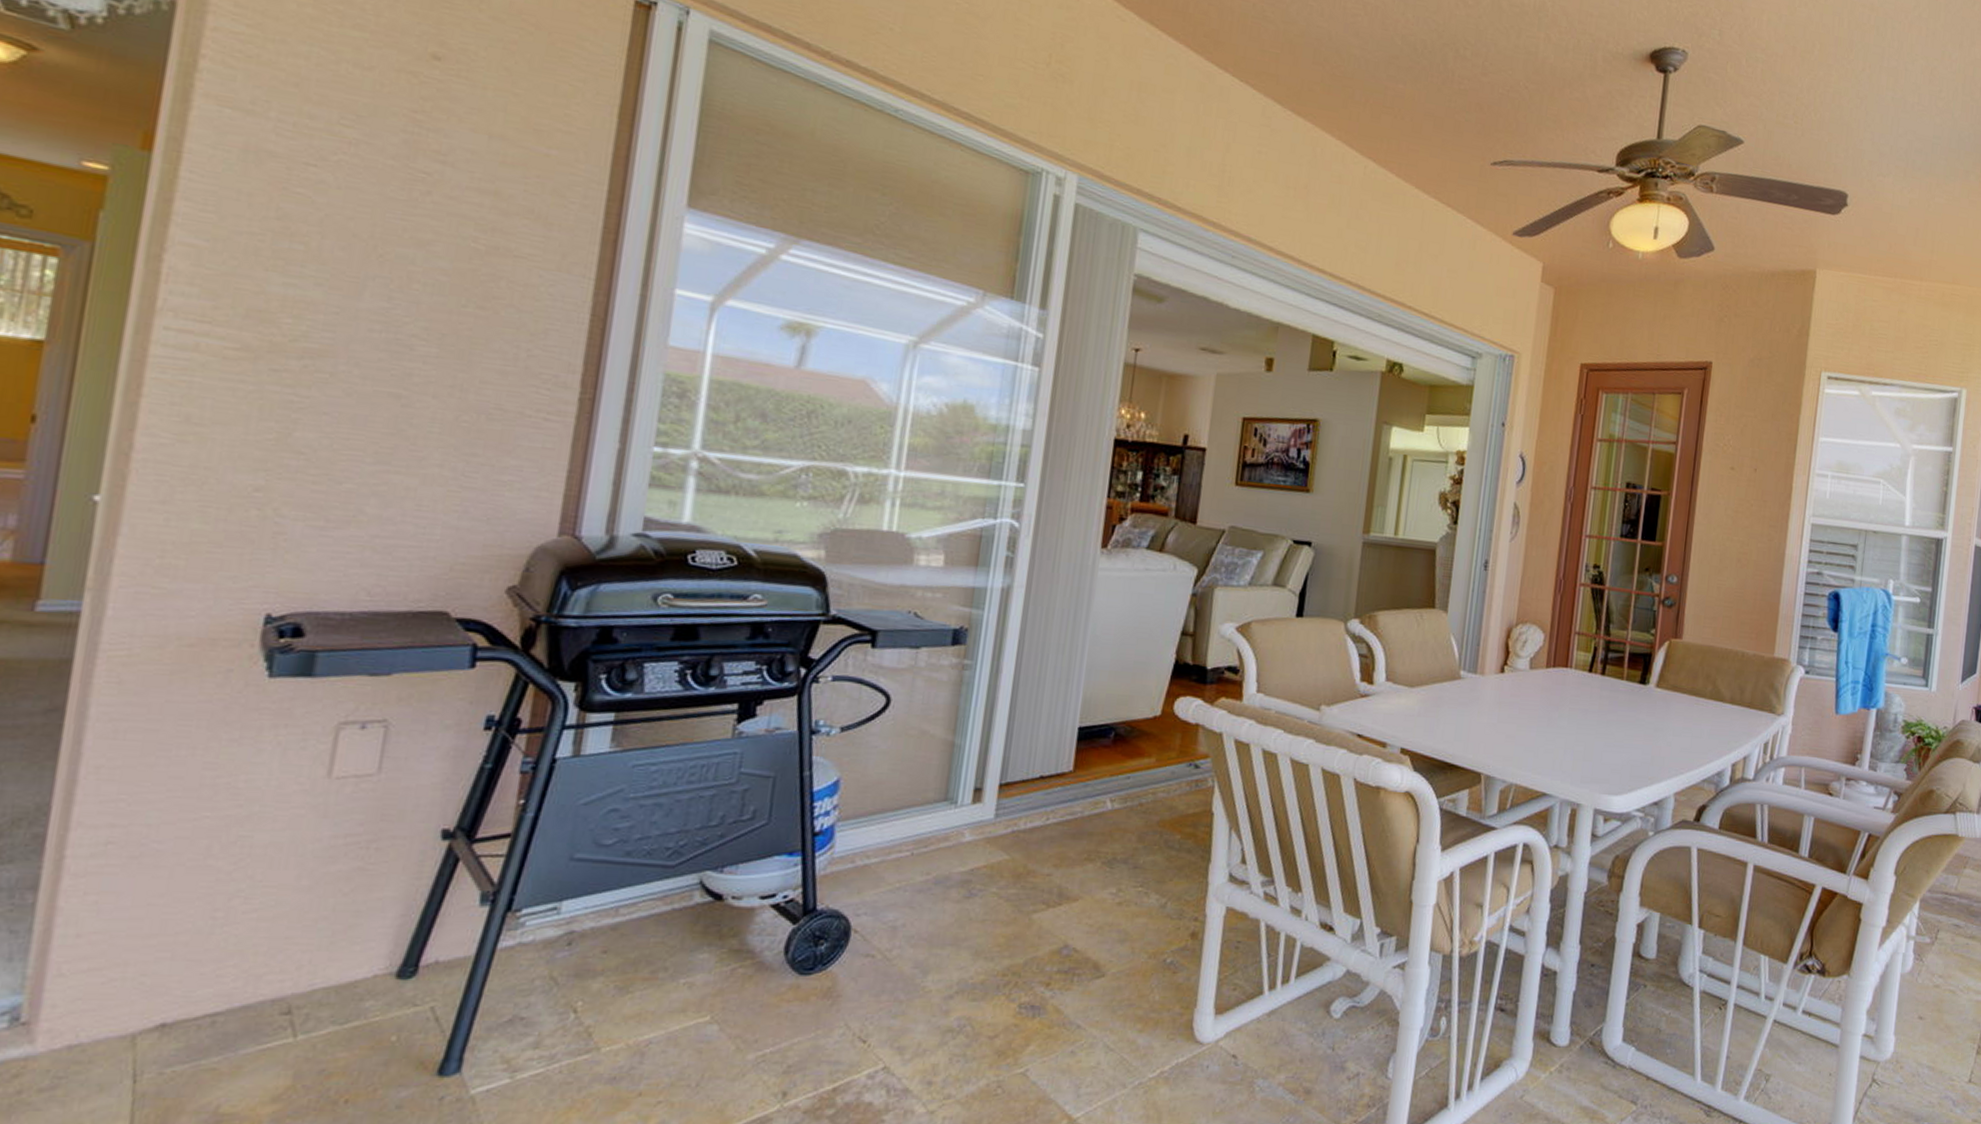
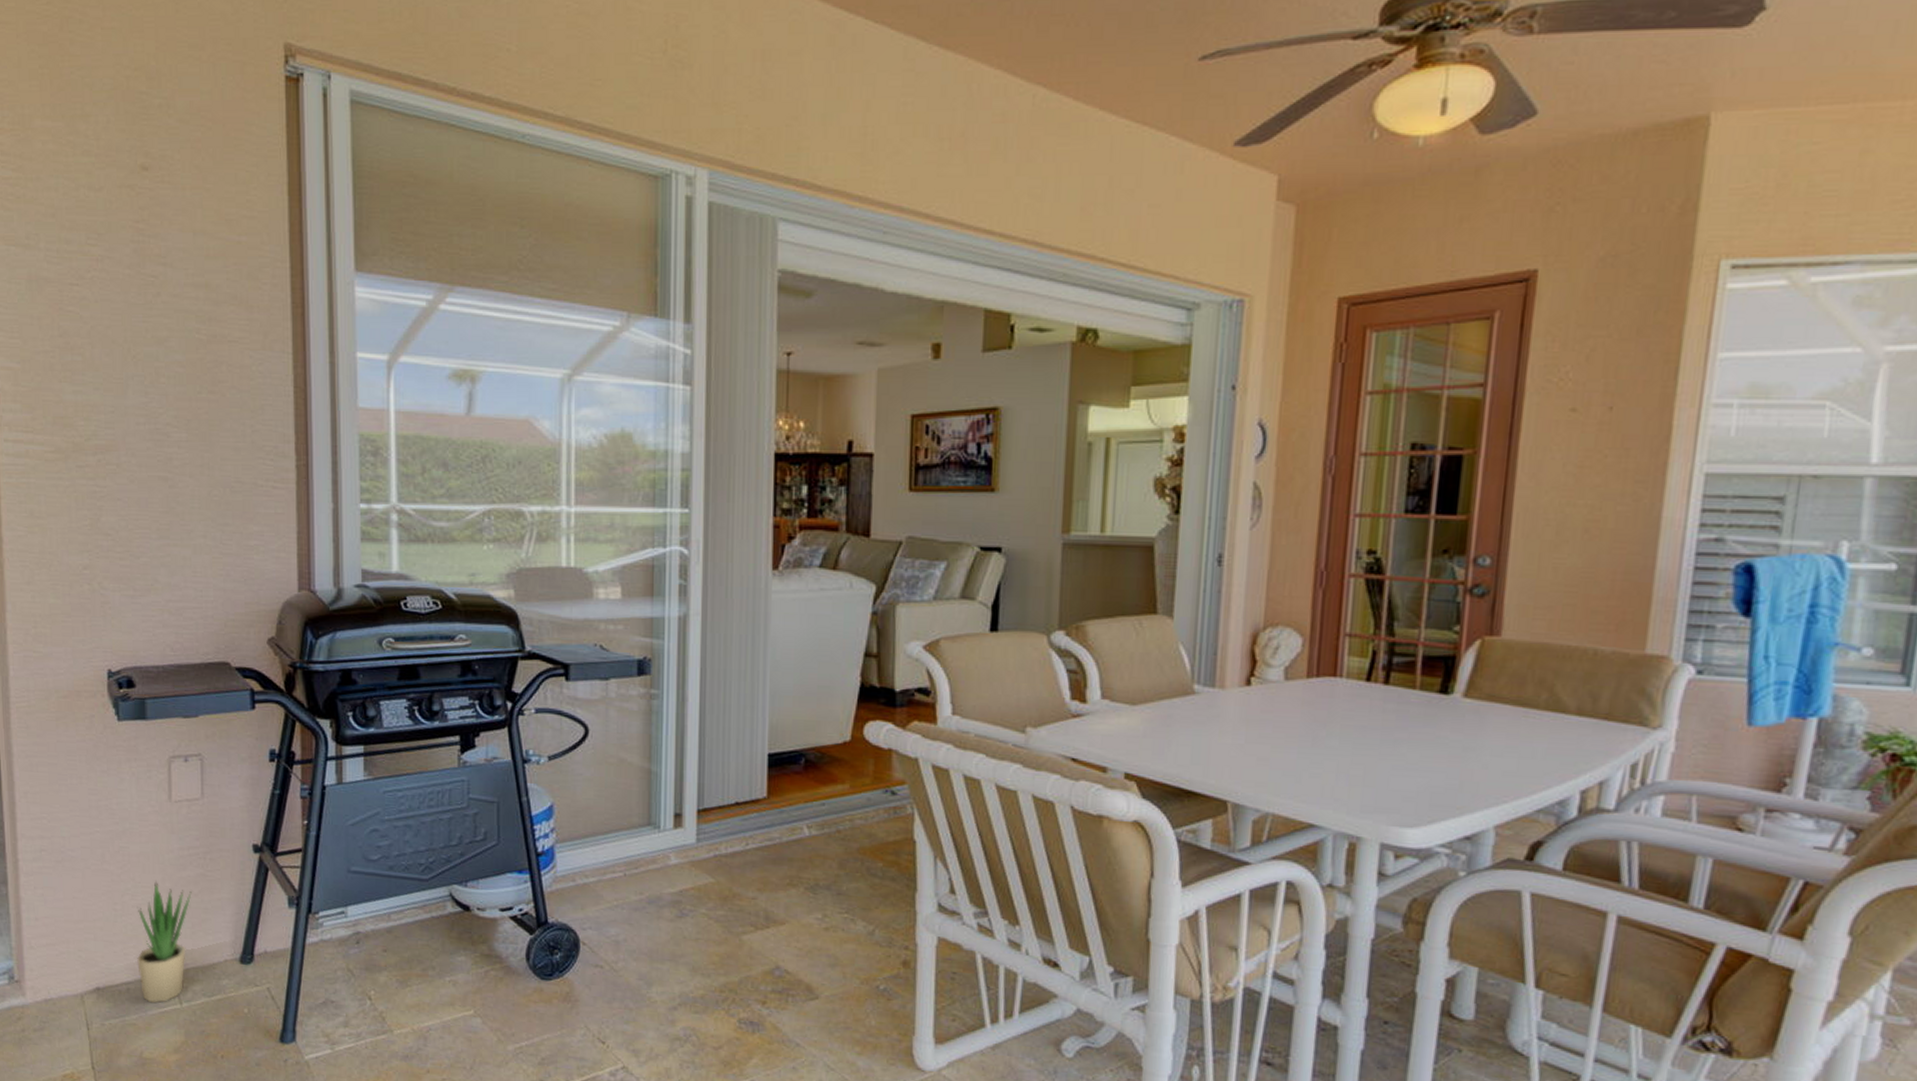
potted plant: none [234,879,340,1039] -> present [137,881,192,1003]

